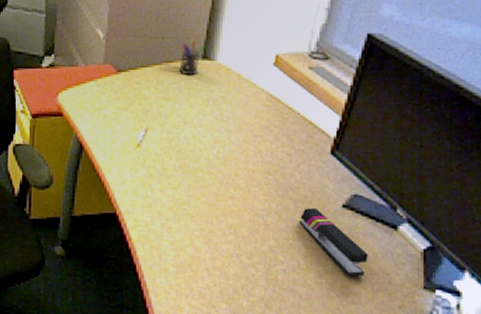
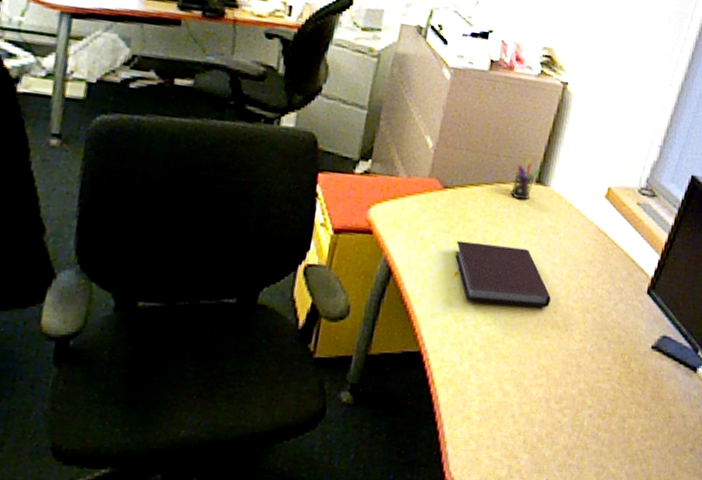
notebook: none [136,116,230,171] -> present [455,240,551,308]
stapler: present [299,207,368,277] -> none [610,348,669,421]

